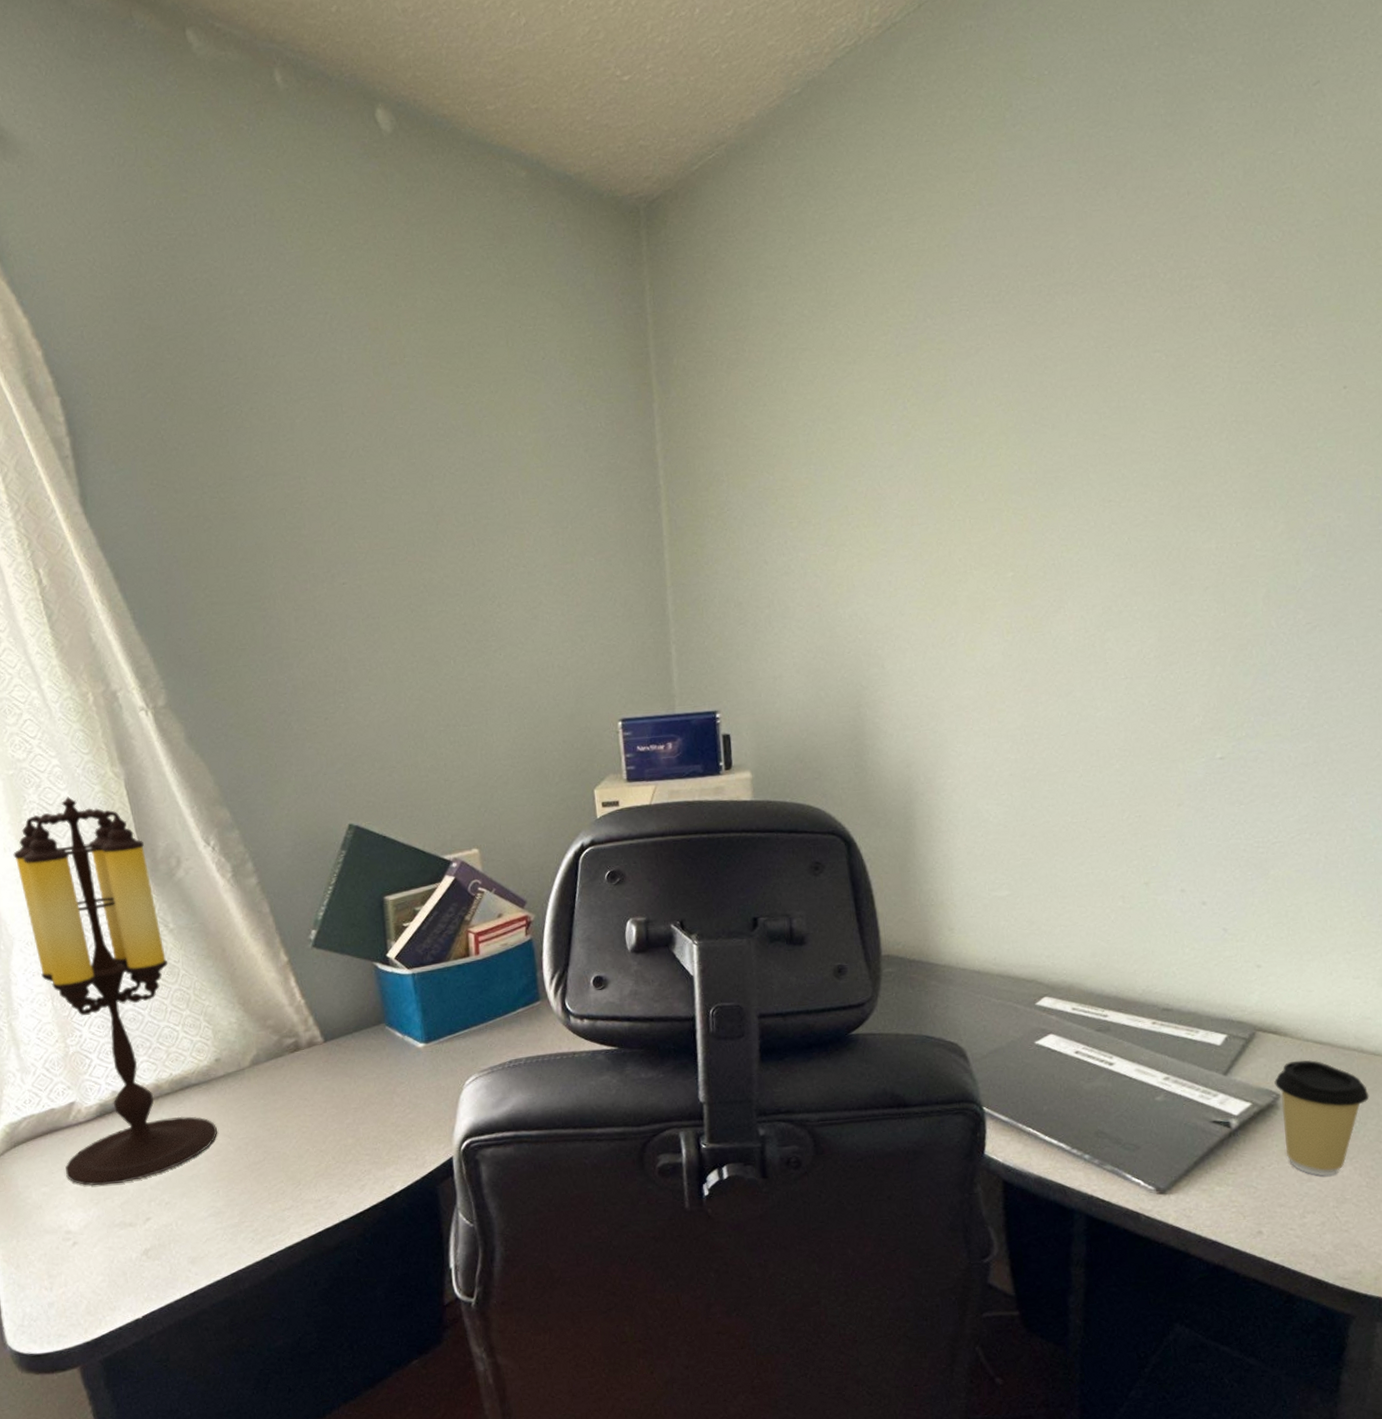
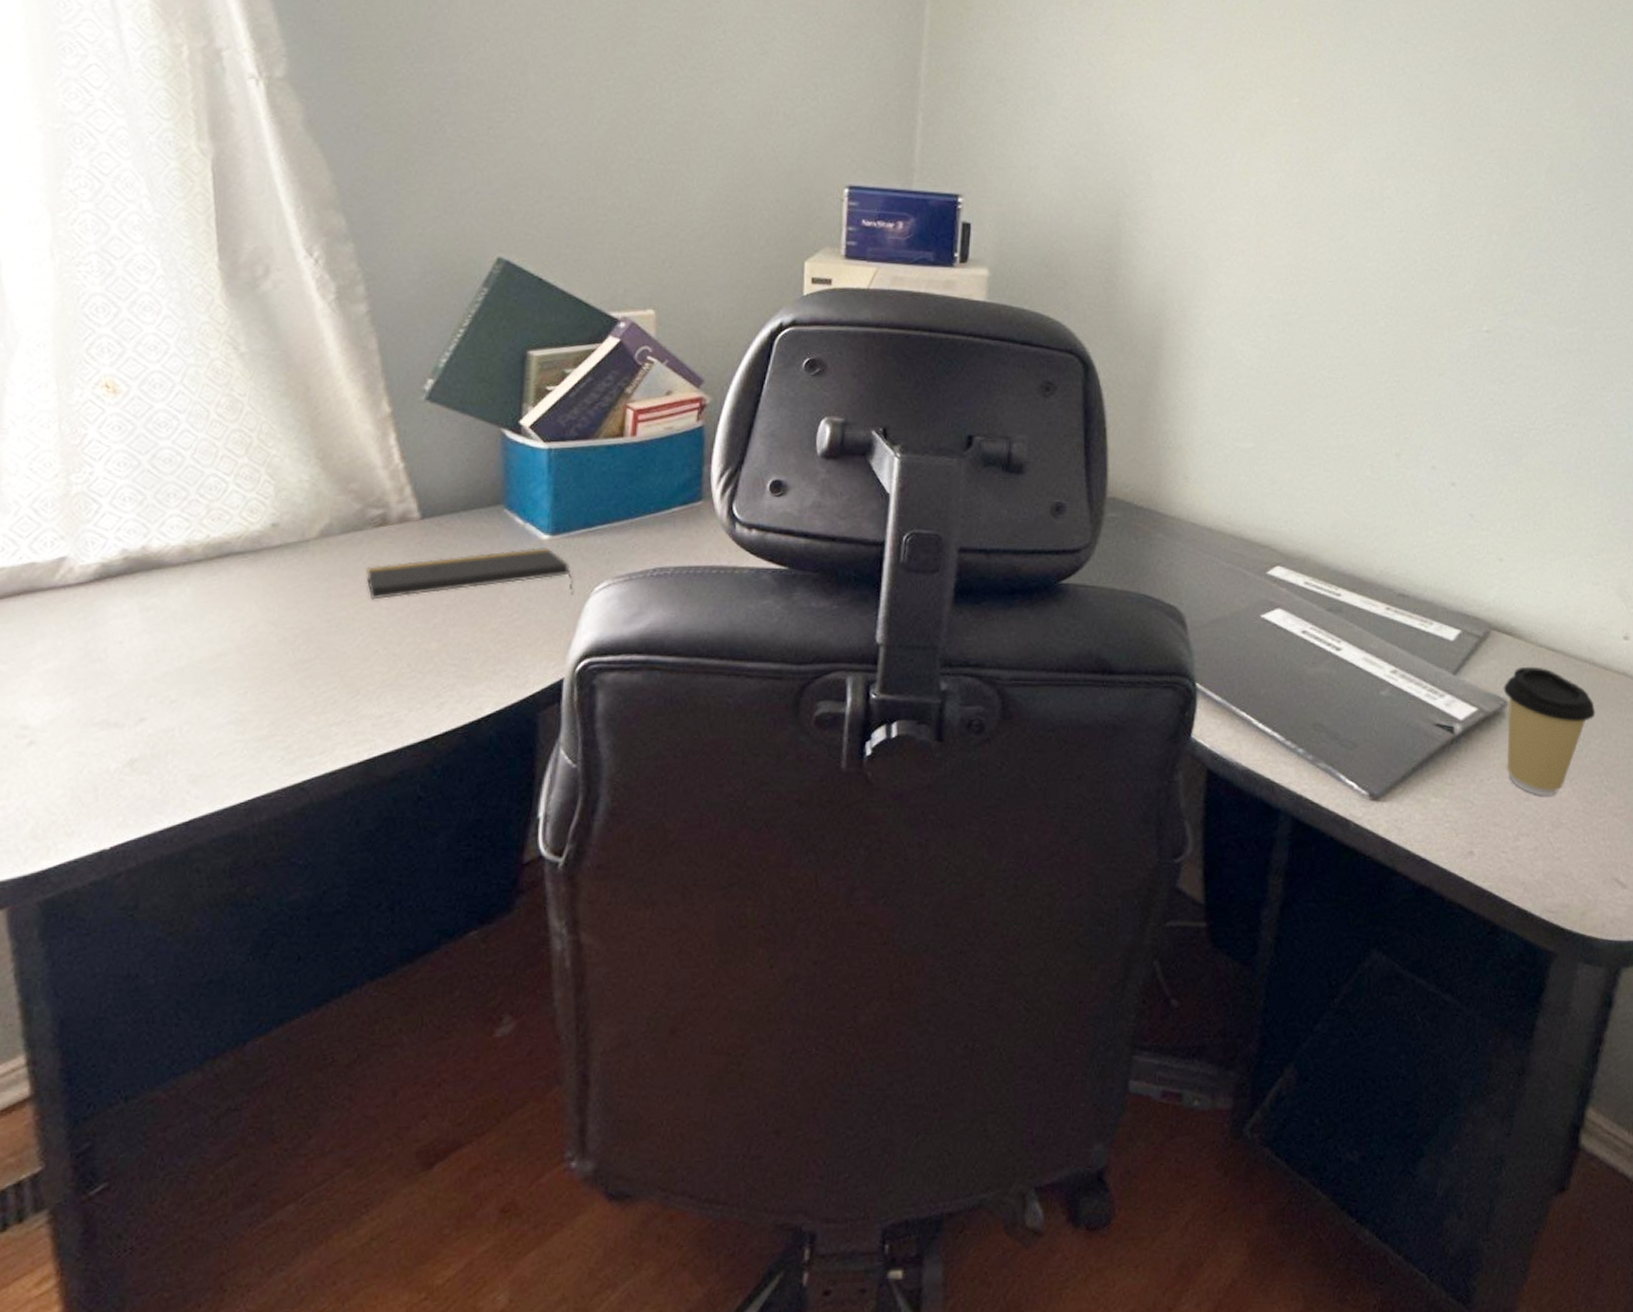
table lamp: present [13,796,217,1186] -> none [36,168,258,670]
notepad: none [290,1052,450,1110] -> present [365,546,573,600]

